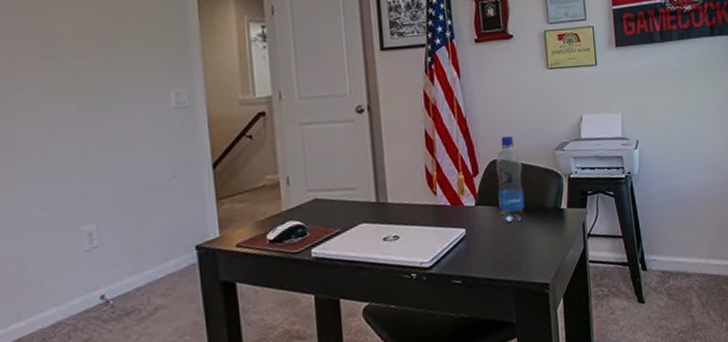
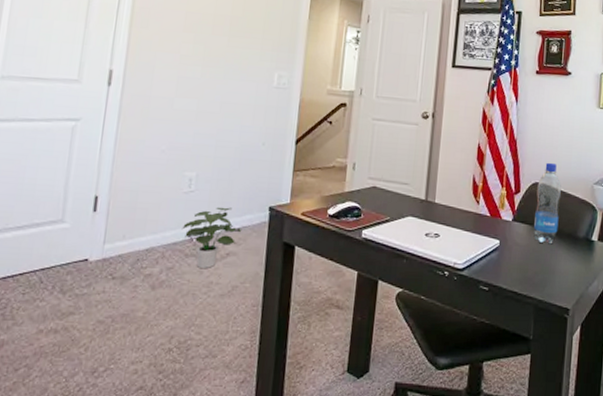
potted plant: none [92,255,168,333] -> present [181,206,242,269]

